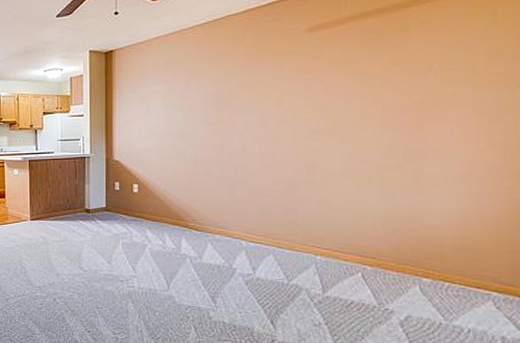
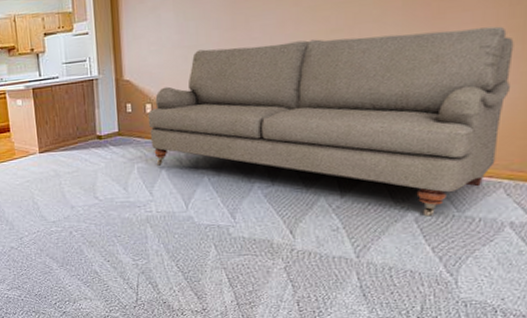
sofa: none [134,138,496,322] -> present [147,26,514,217]

